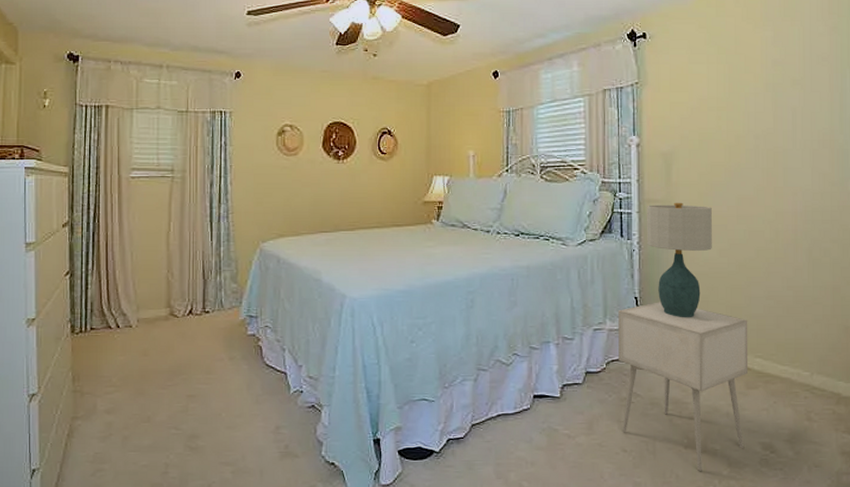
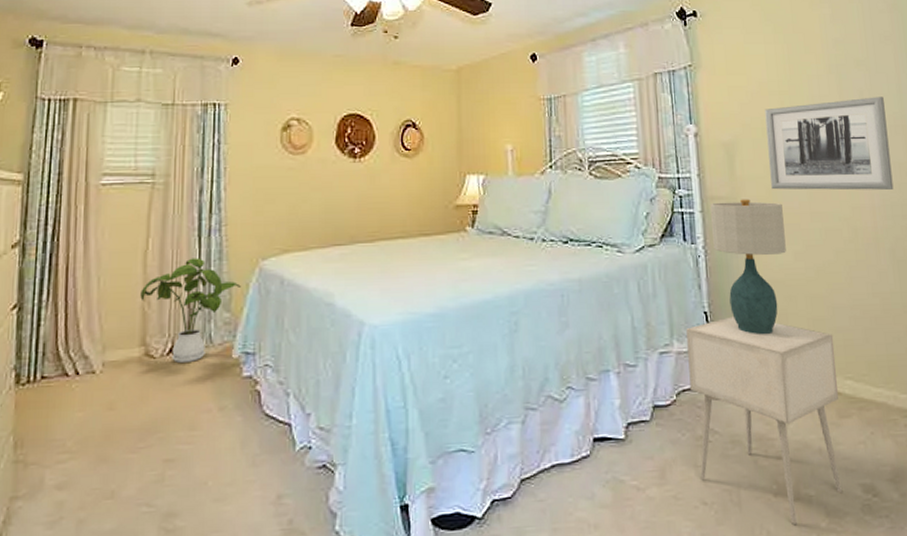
house plant: none [165,239,245,321] -> present [140,258,241,363]
wall art: none [703,113,816,197] -> present [765,97,894,190]

